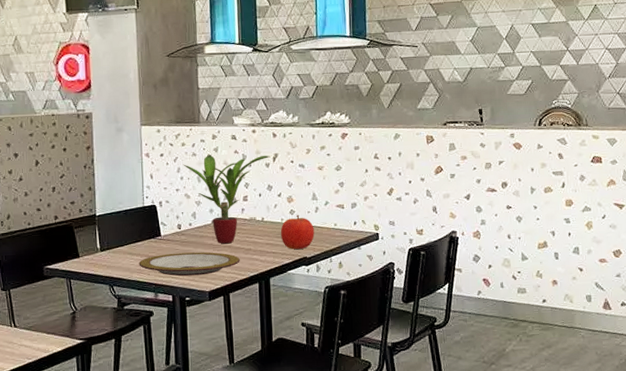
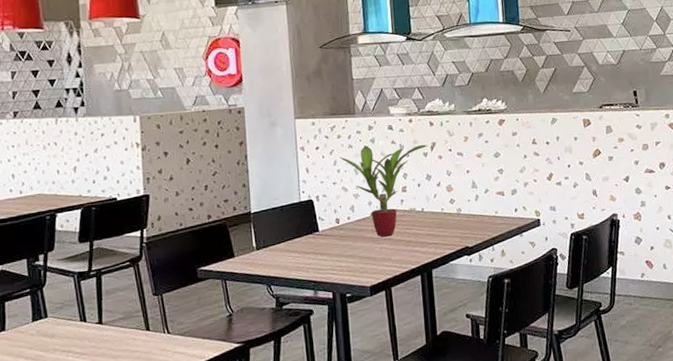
plate: present [138,252,240,276] -> none [296,245,401,272]
apple: present [280,215,315,249] -> none [441,204,476,239]

